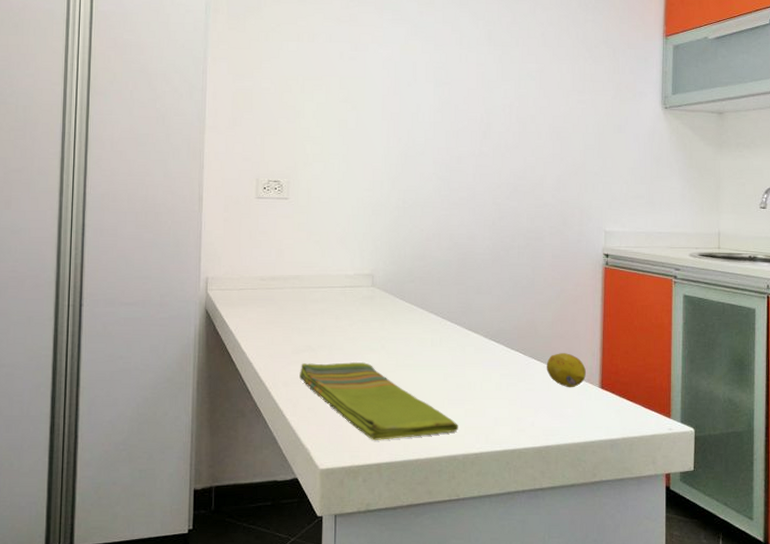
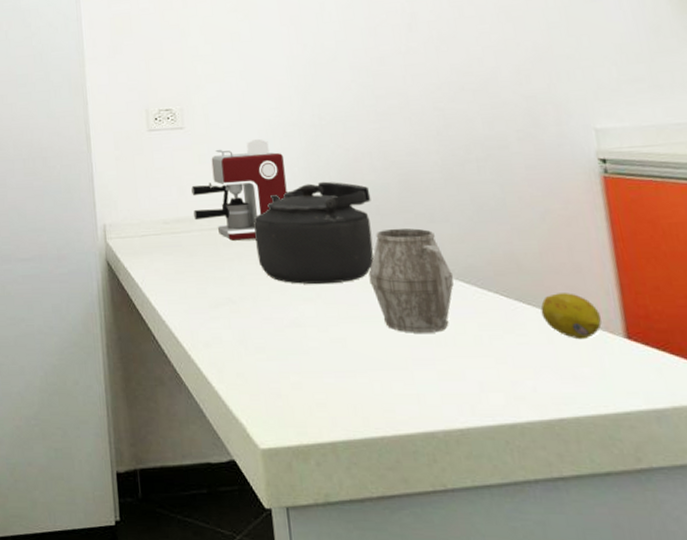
coffee maker: none [287,215,371,299] -> present [191,139,287,242]
dish towel: present [299,362,458,440] -> none [221,315,432,412]
kettle: none [338,254,435,338] -> present [254,181,374,285]
mug: none [424,296,487,380] -> present [368,228,454,333]

